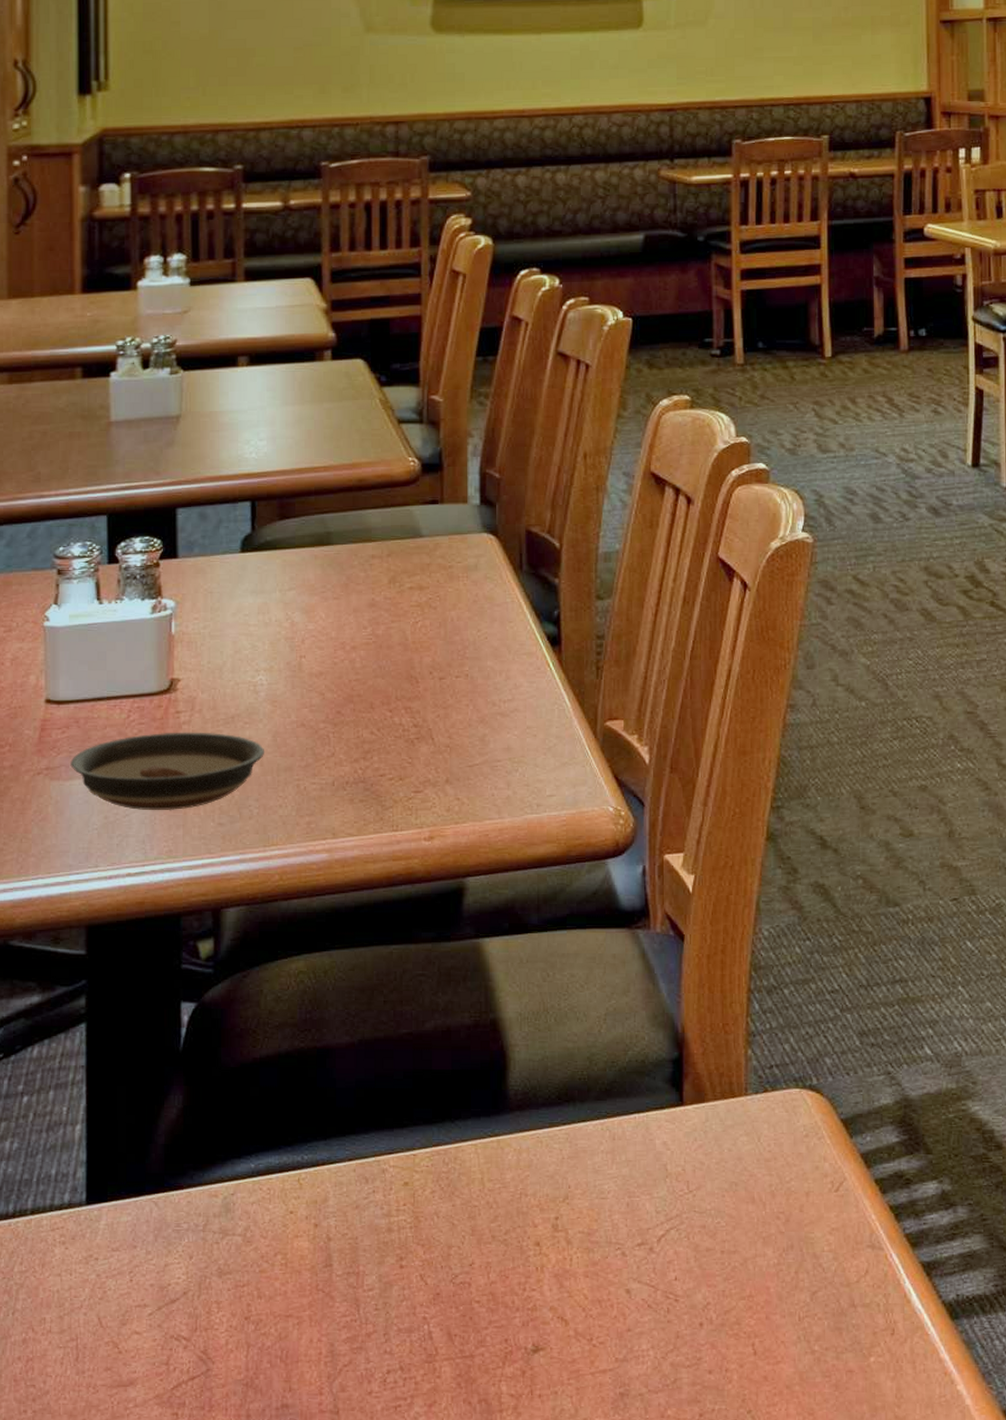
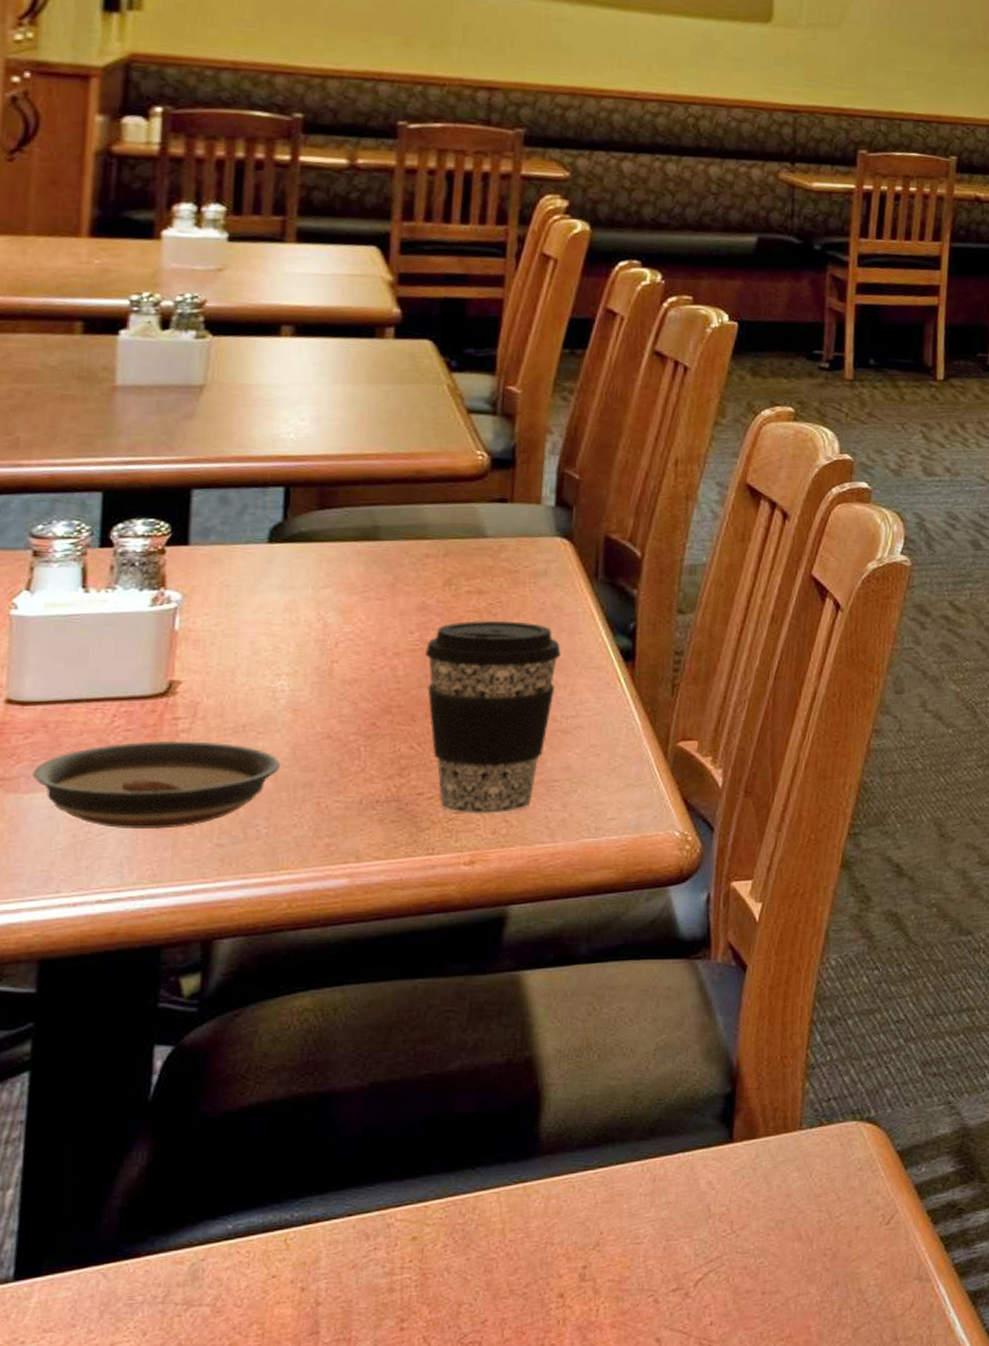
coffee cup: none [377,613,495,793] -> present [424,620,561,814]

